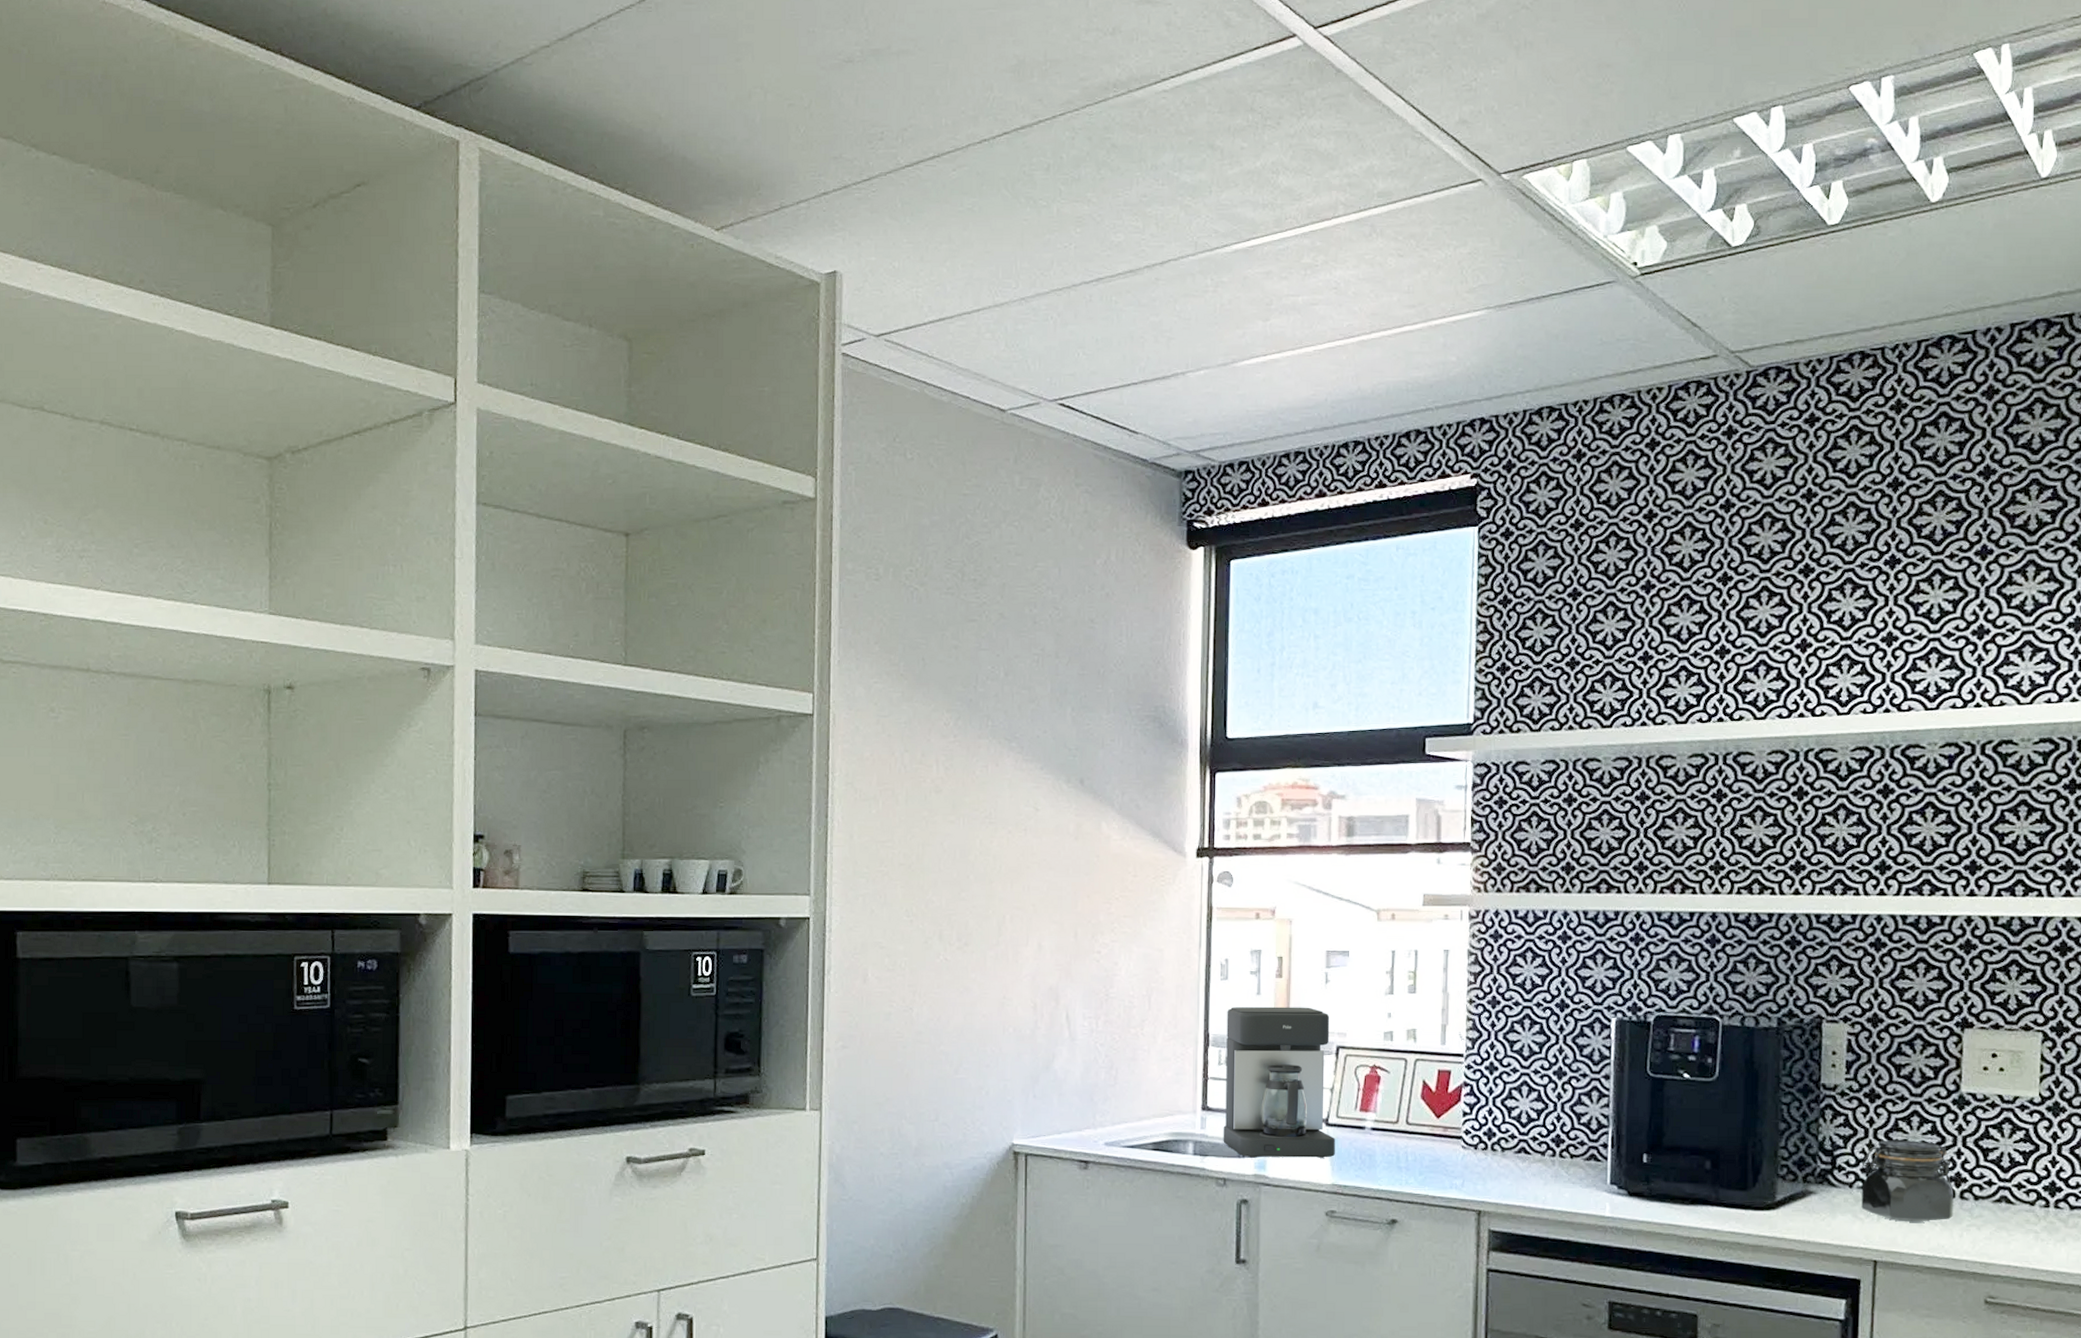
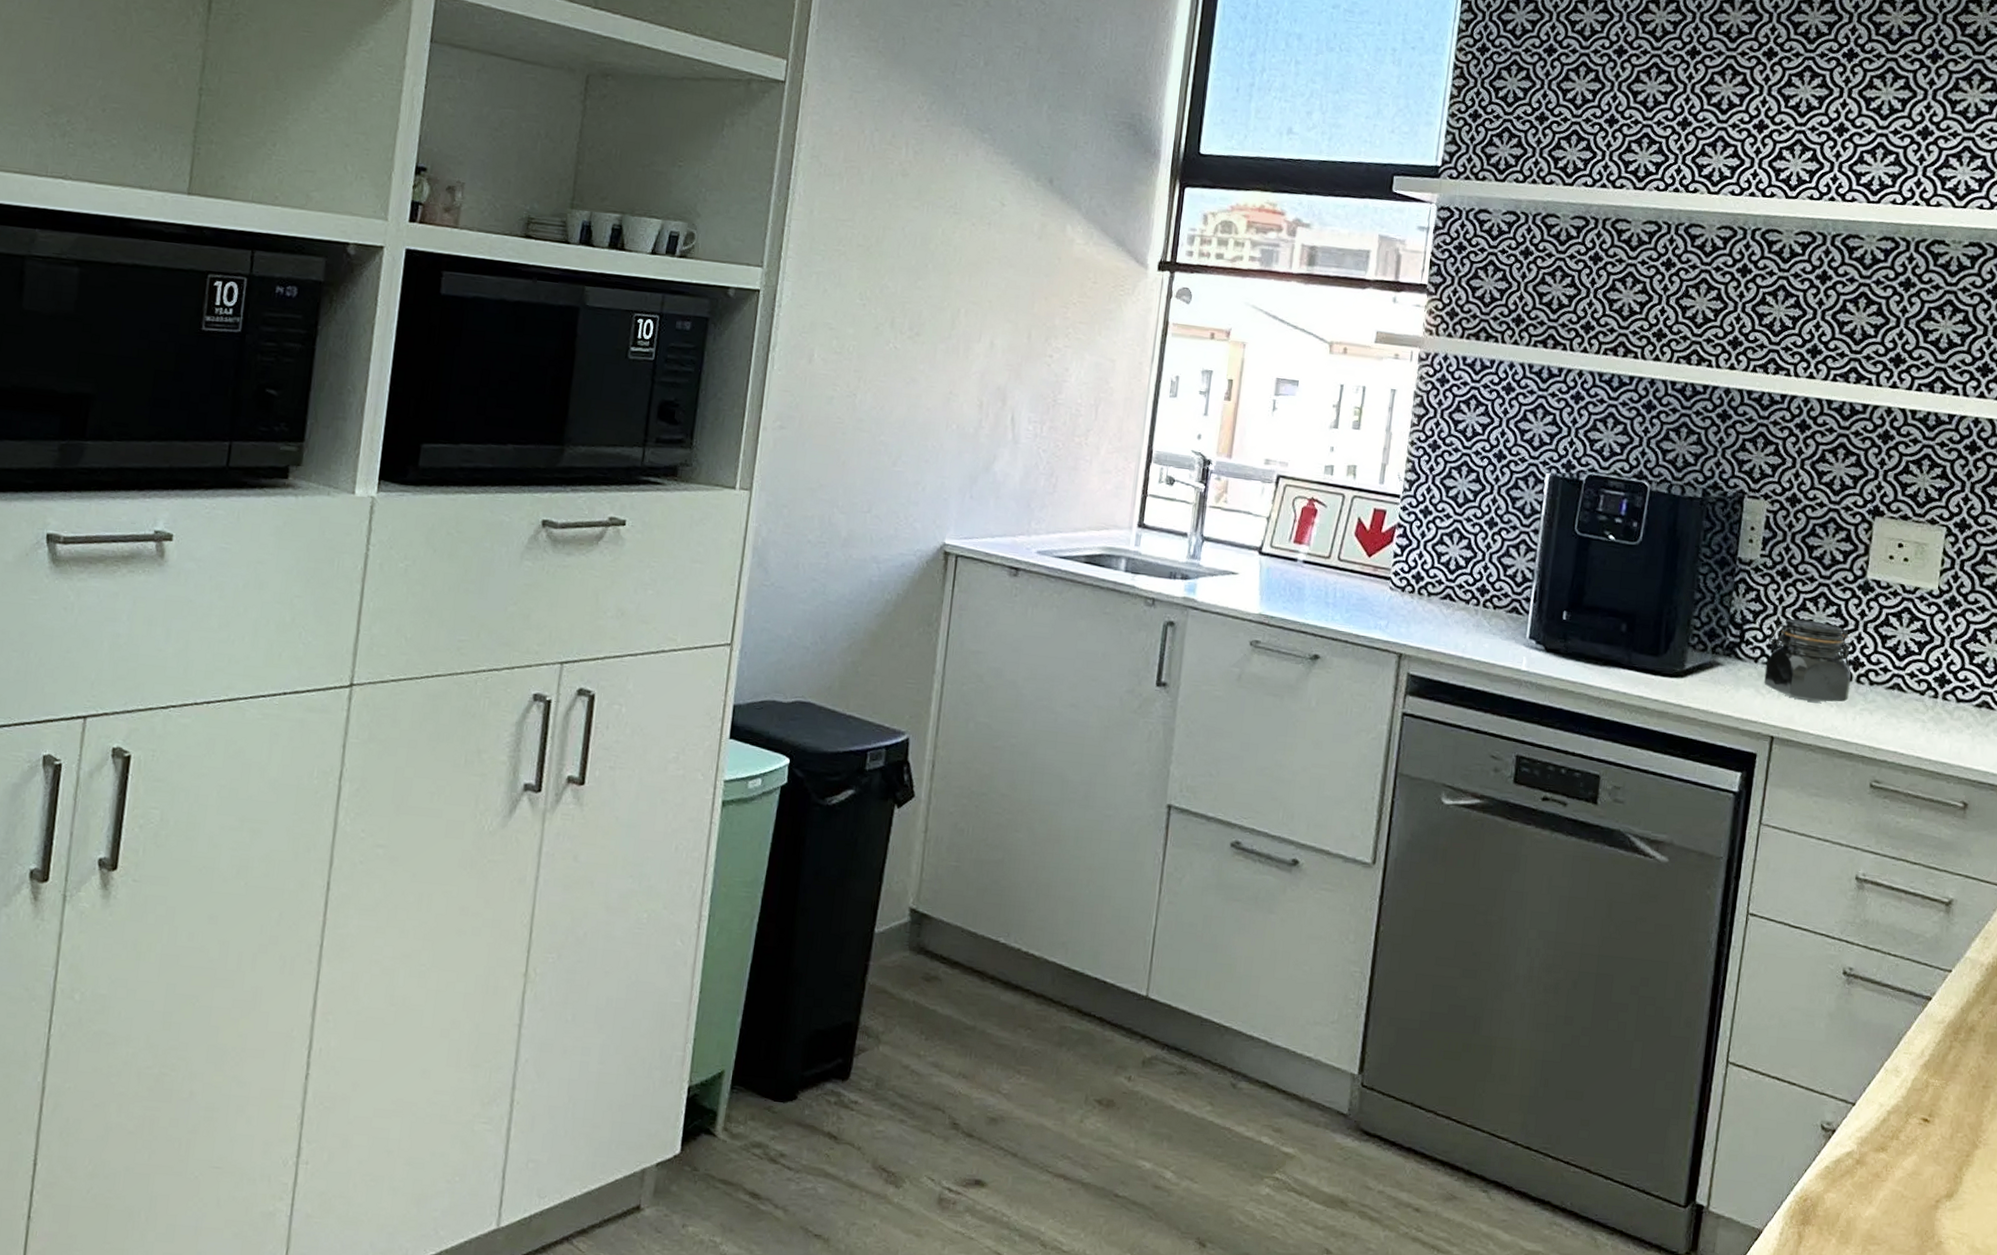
coffee maker: present [1223,1006,1335,1158] -> none [1155,425,1274,587]

